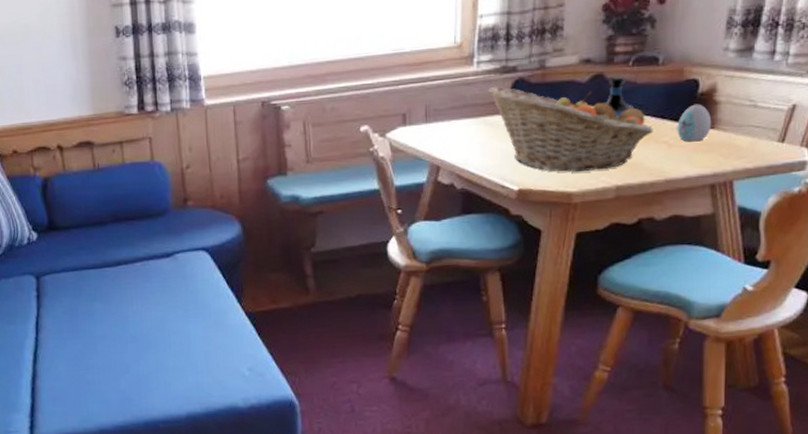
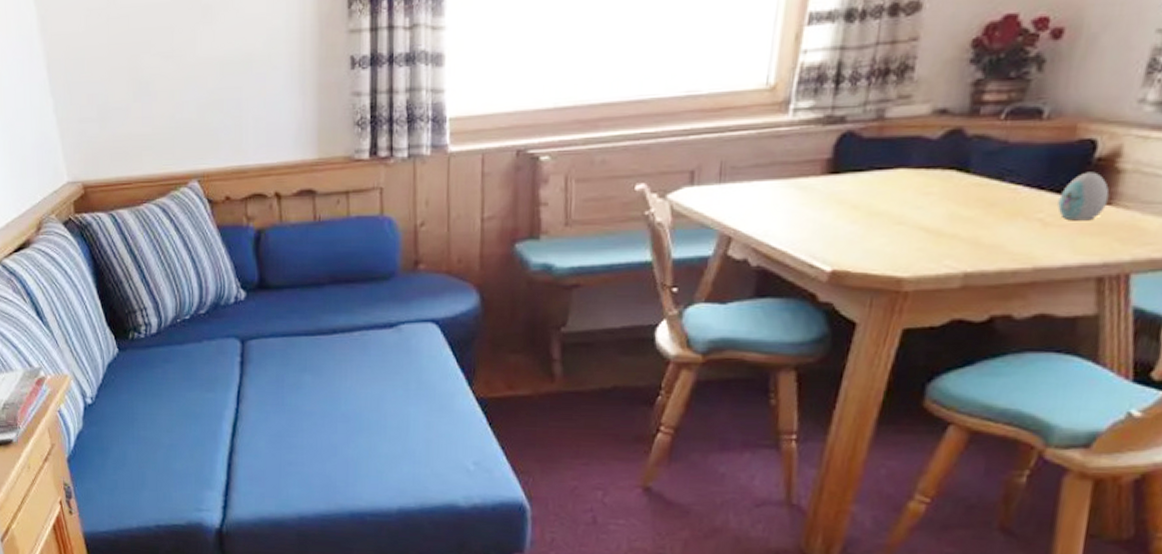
fruit basket: present [488,86,653,172] -> none [805,140,1025,252]
tequila bottle: present [605,77,634,118] -> none [960,133,1000,186]

